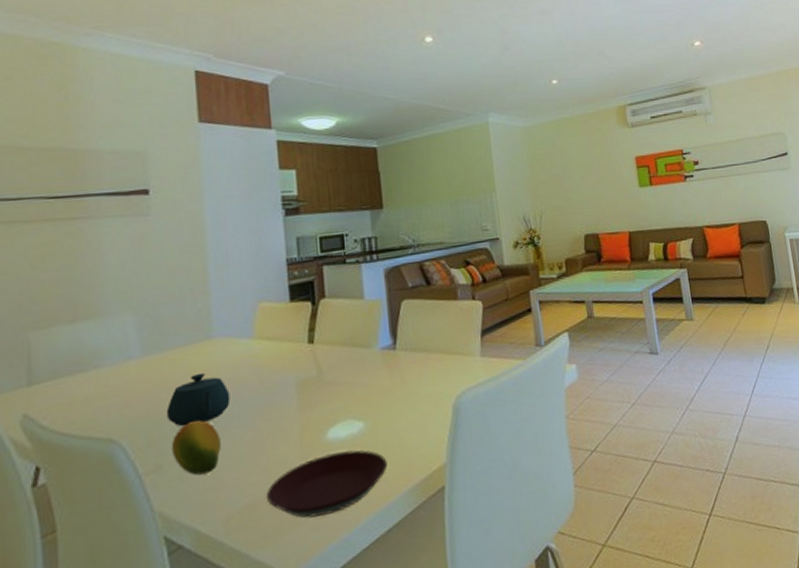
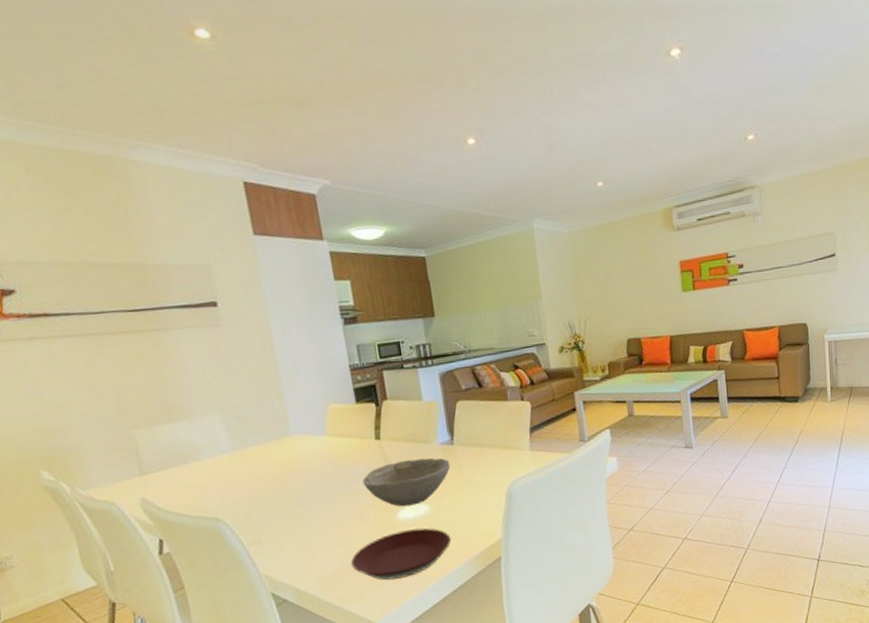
teapot: present [166,372,230,427] -> none [259,464,313,509]
fruit: present [171,420,221,476] -> none [267,503,310,547]
bowl: none [289,365,391,424] -> present [362,458,451,507]

